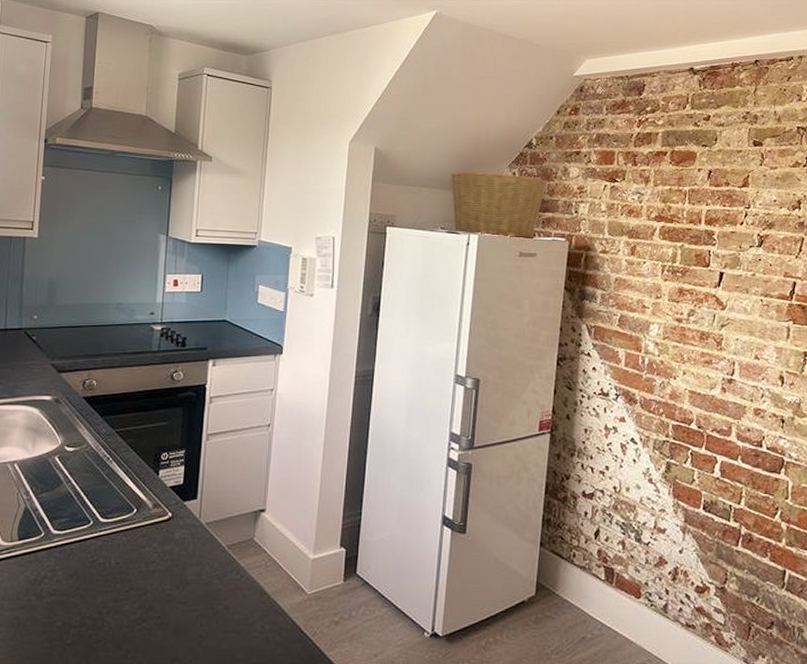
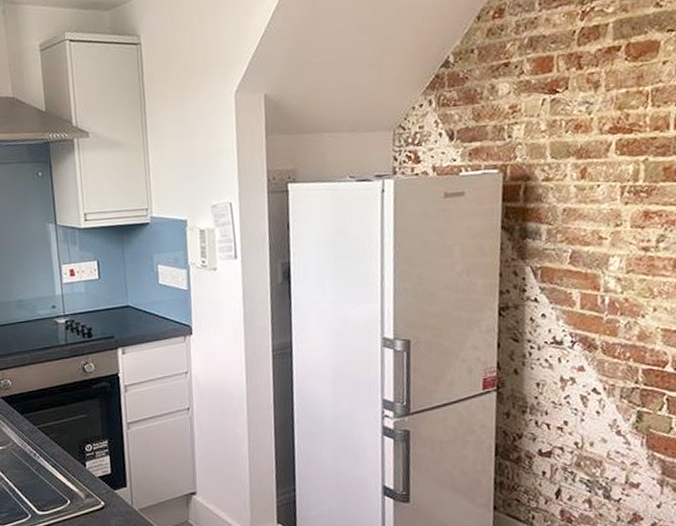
basket: present [451,172,547,237] -> none [355,102,472,178]

